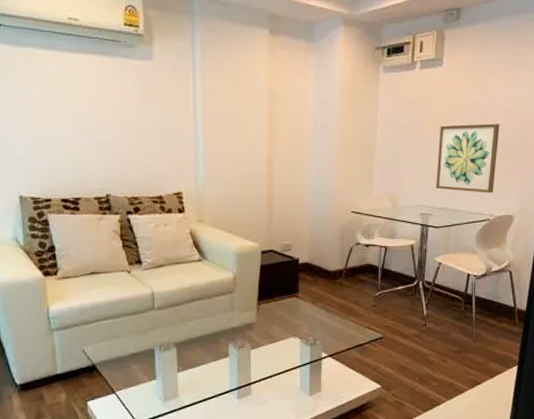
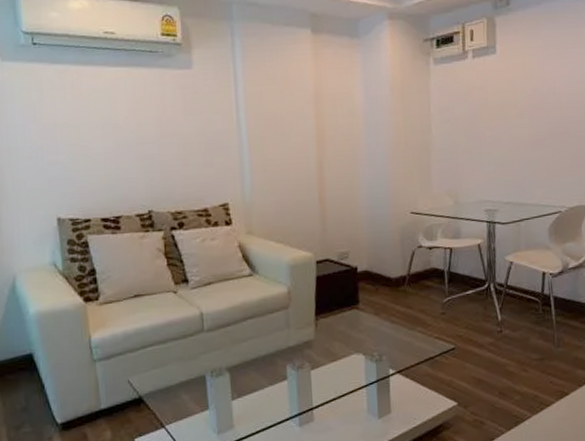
wall art: present [436,123,500,193] -> none [498,109,563,184]

